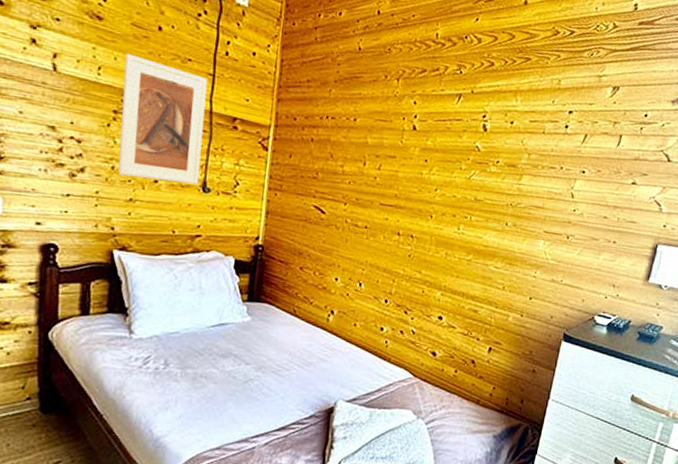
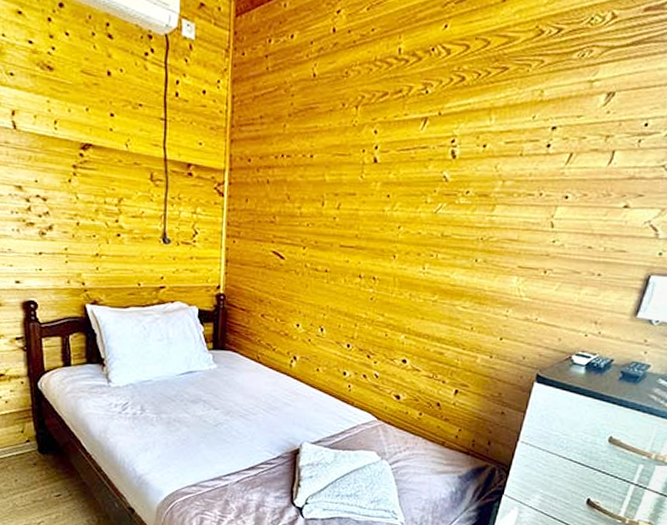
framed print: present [117,53,208,185] -> none [78,104,160,237]

